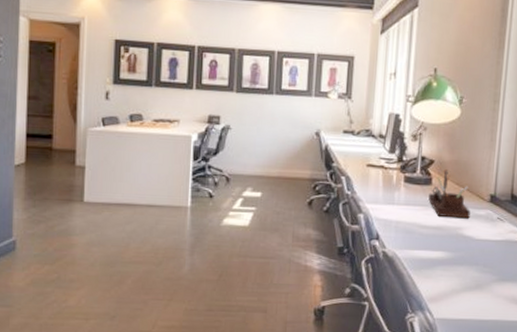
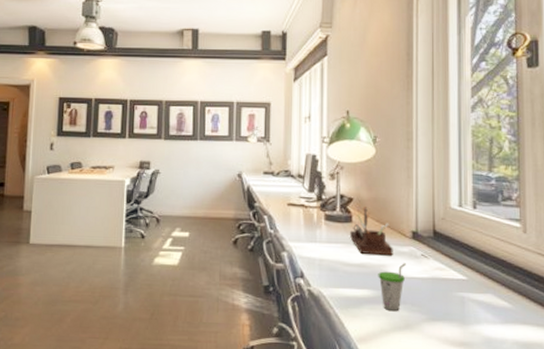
cup: none [453,226,482,273] -> present [378,263,406,312]

